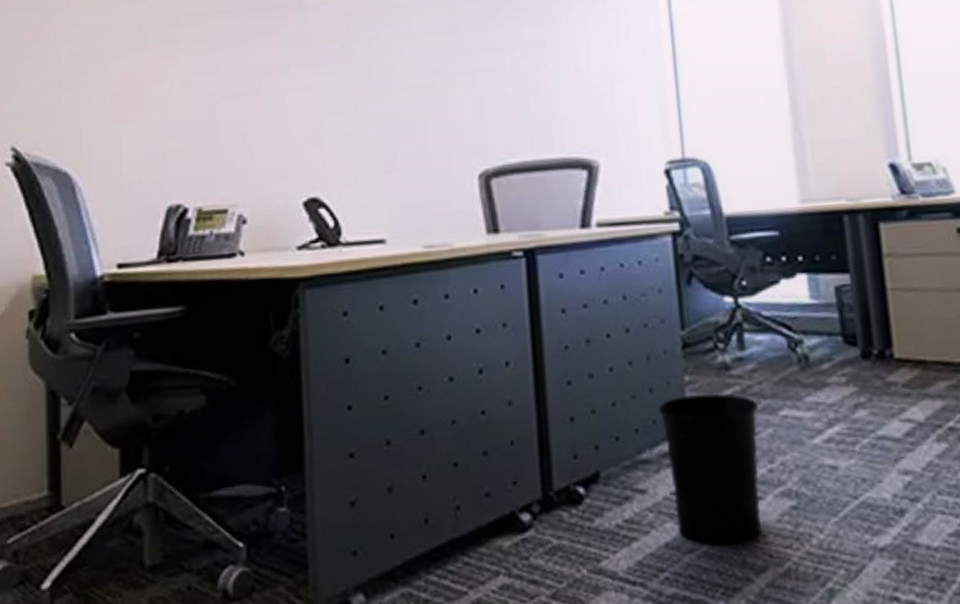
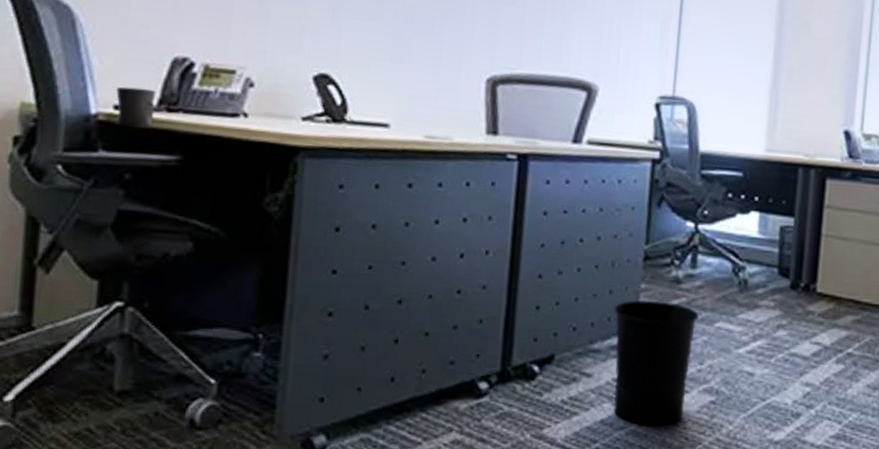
mug: none [118,242,156,285] -> present [115,86,156,128]

